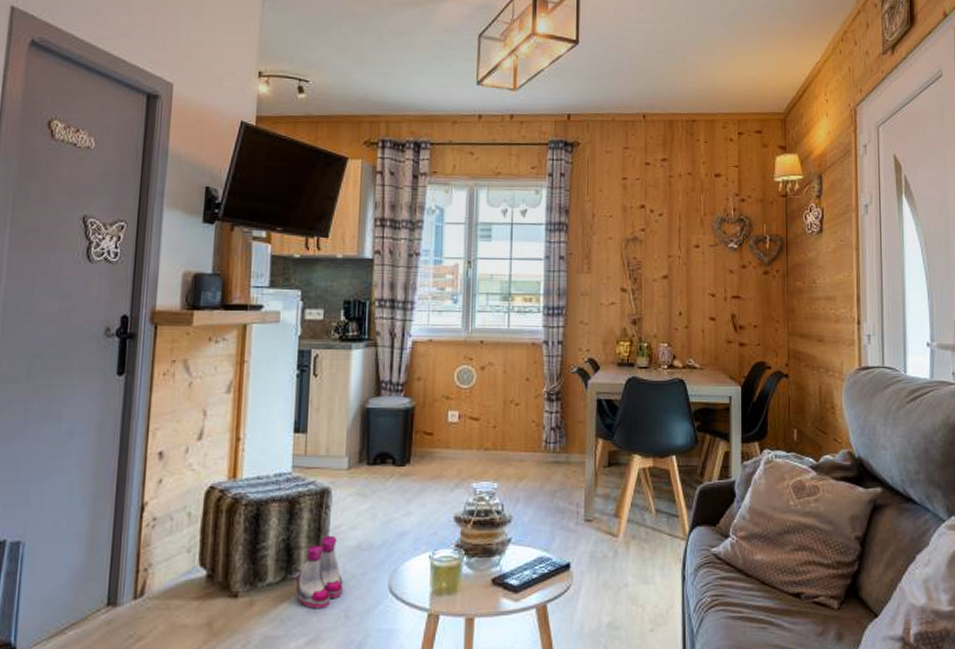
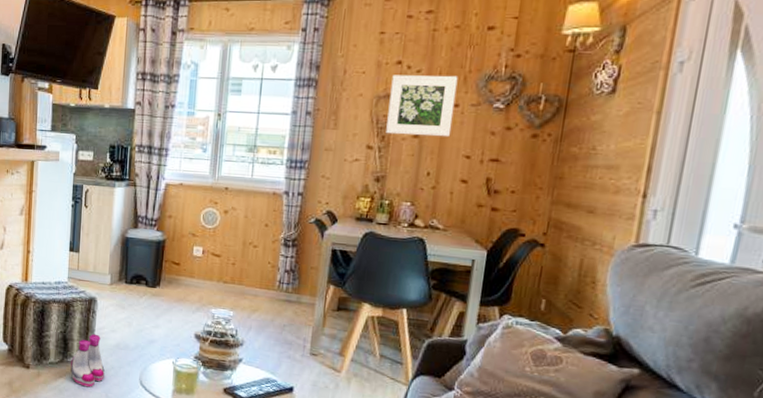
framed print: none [637,218,696,277] -> present [386,75,458,137]

